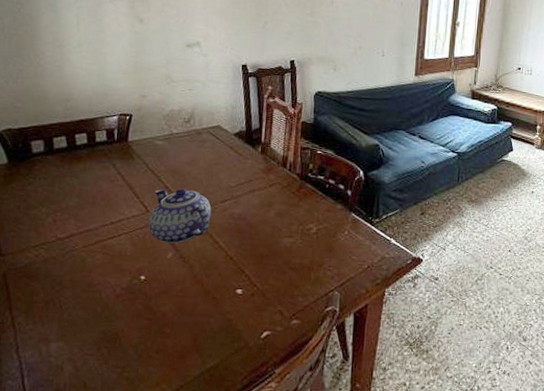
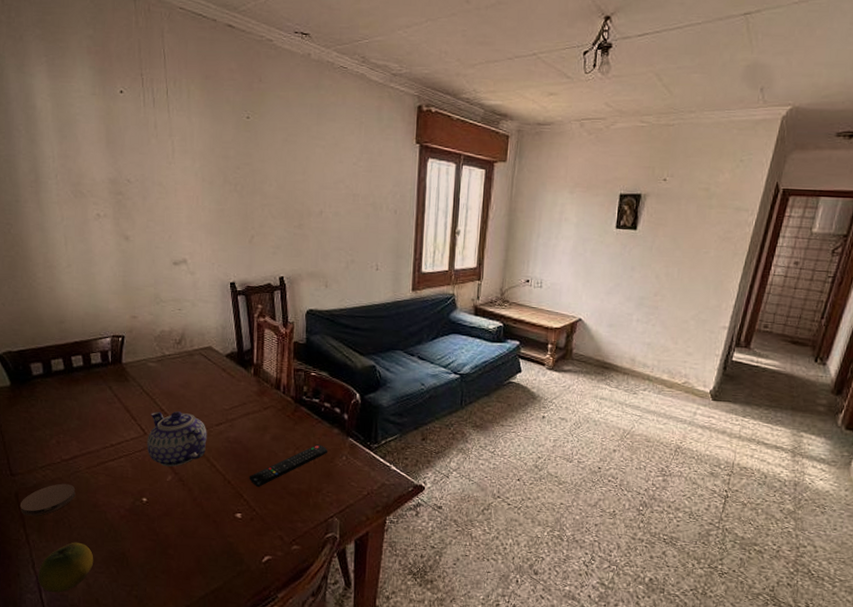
coaster: none [7,263,70,298] -> present [20,483,76,516]
fruit: none [21,323,84,378] -> present [38,542,94,593]
remote control: none [251,220,330,262] -> present [249,444,327,487]

